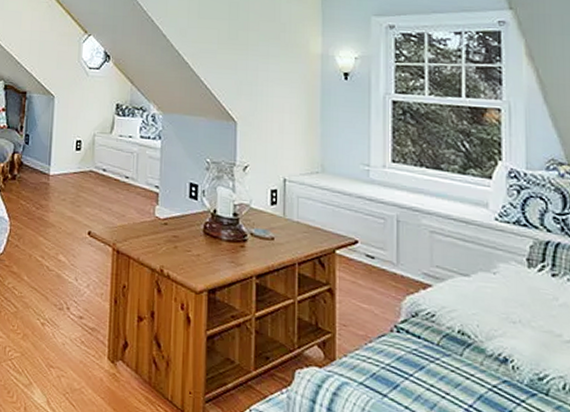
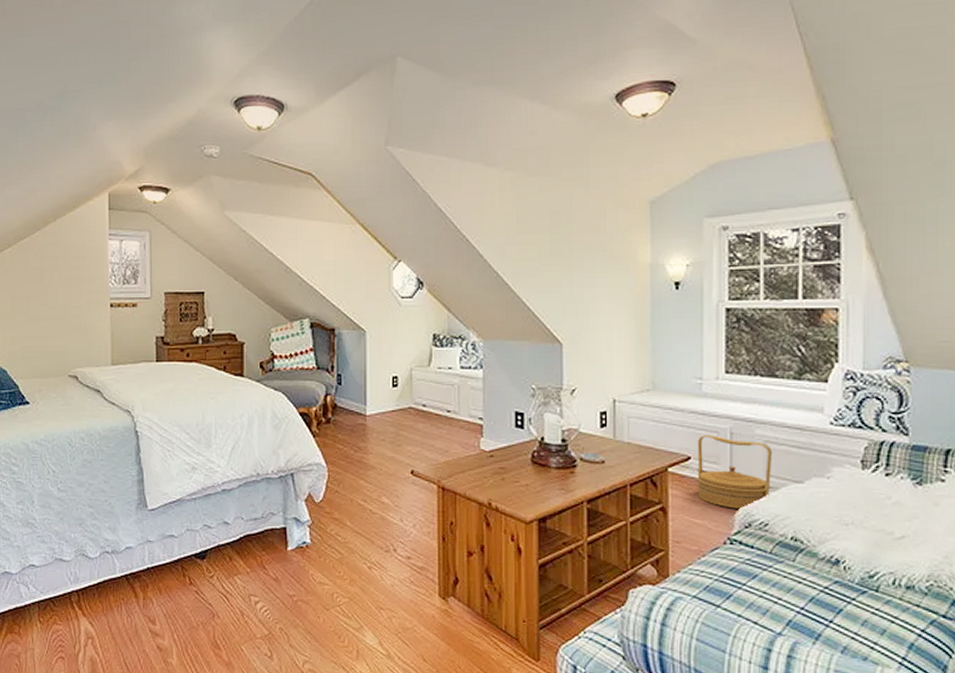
woven basket: none [364,220,439,297] -> present [697,435,773,509]

